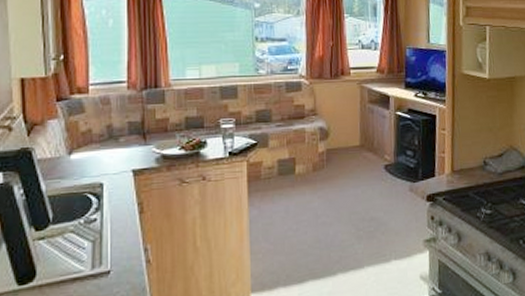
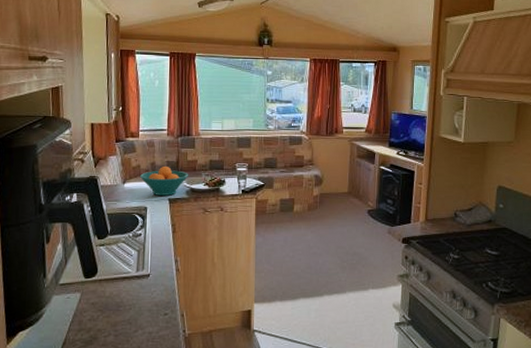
fruit bowl: none [92,127,159,167] -> present [140,165,189,196]

